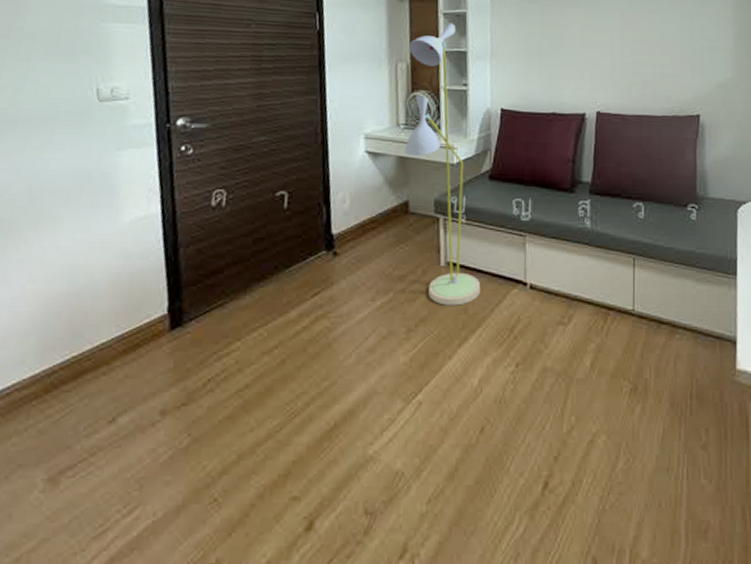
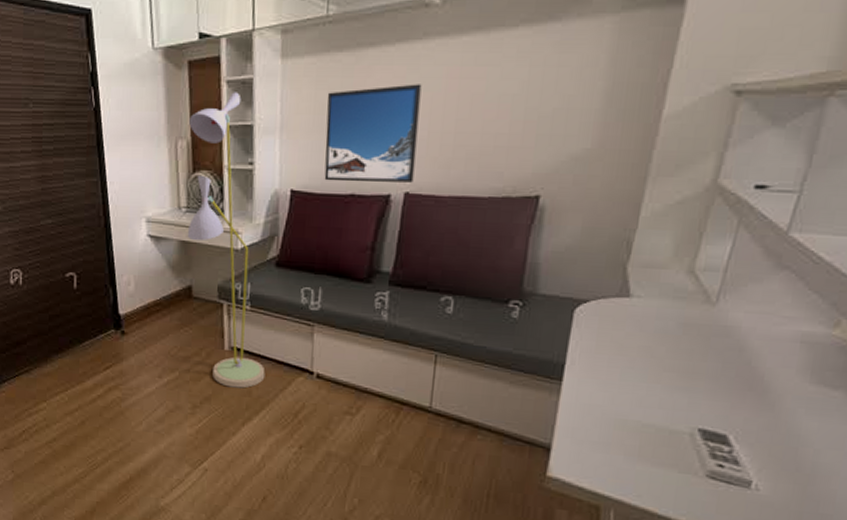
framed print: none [529,23,603,103] -> present [324,84,422,183]

